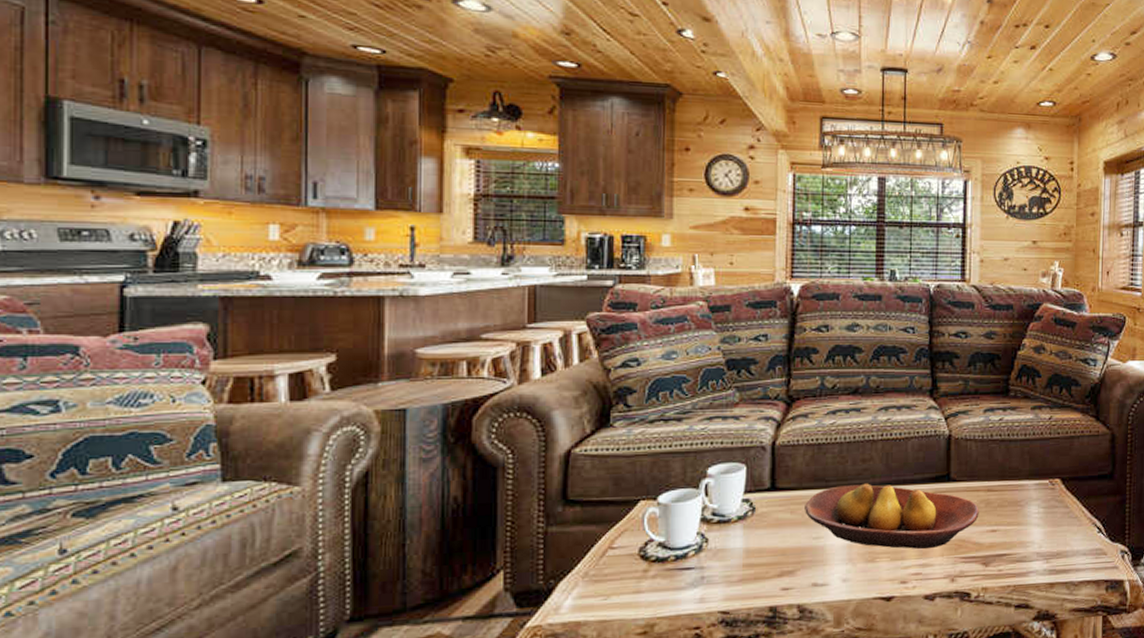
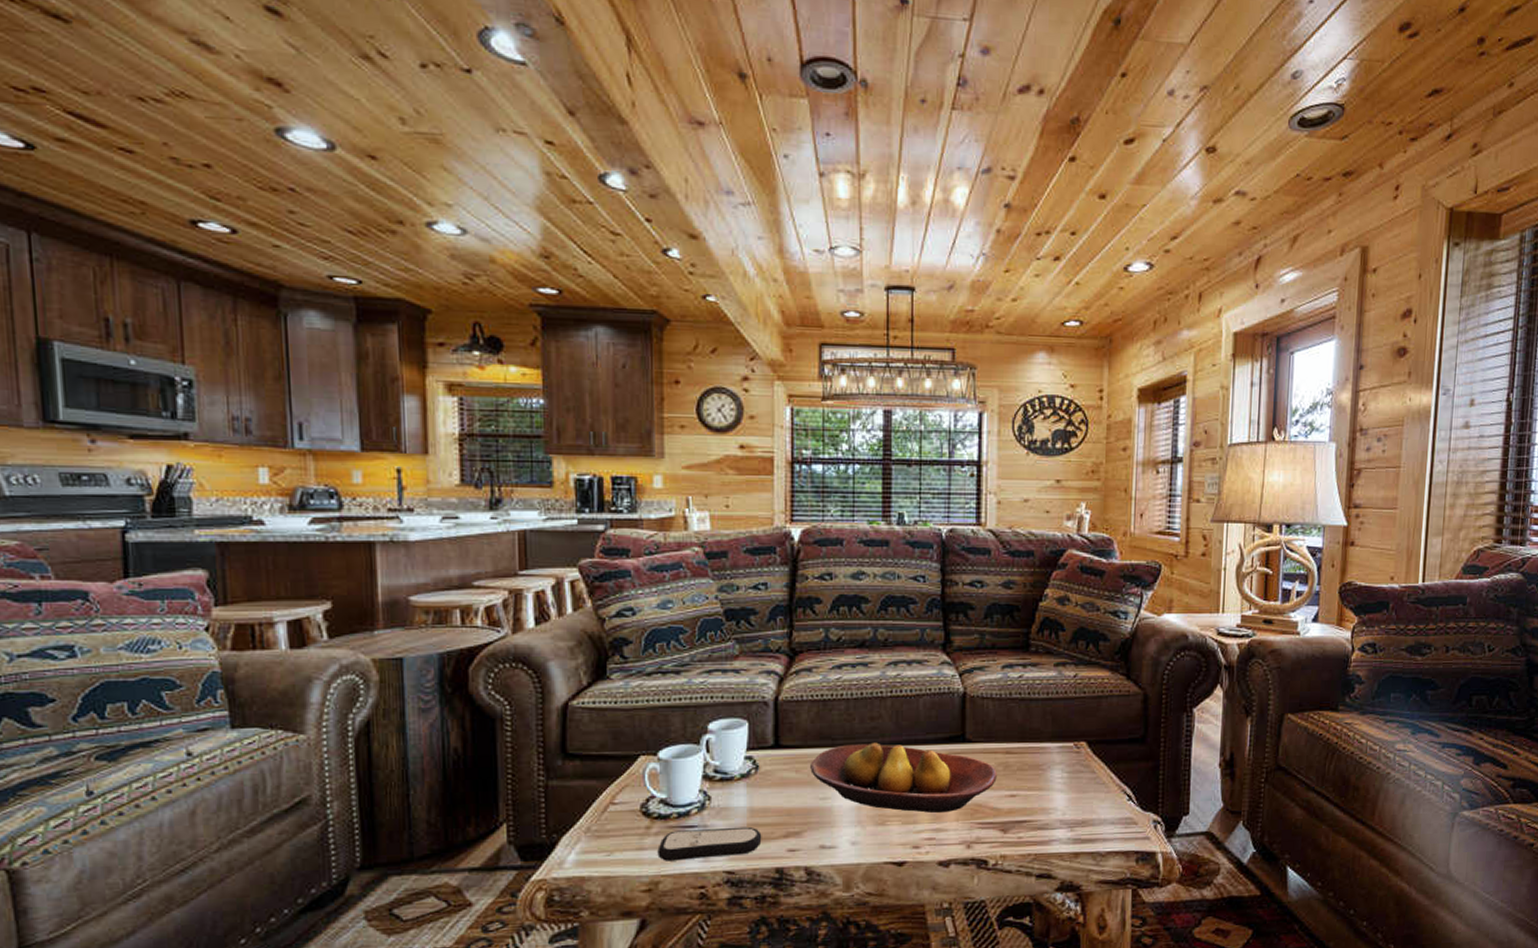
remote control: none [654,567,757,604] -> present [657,826,762,861]

